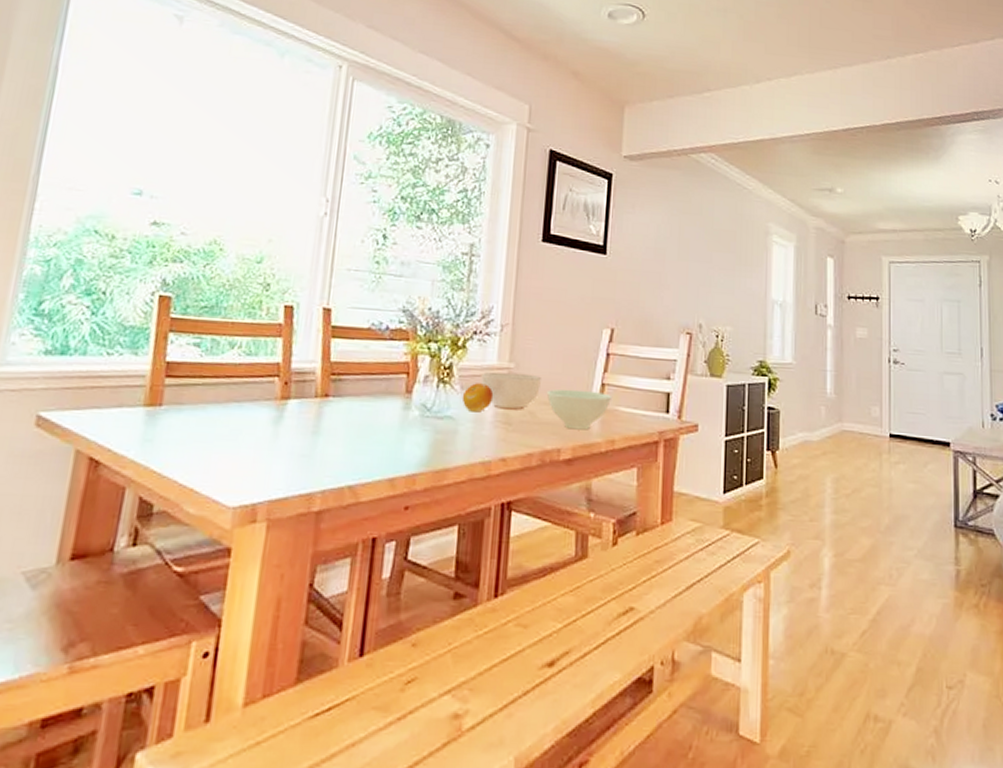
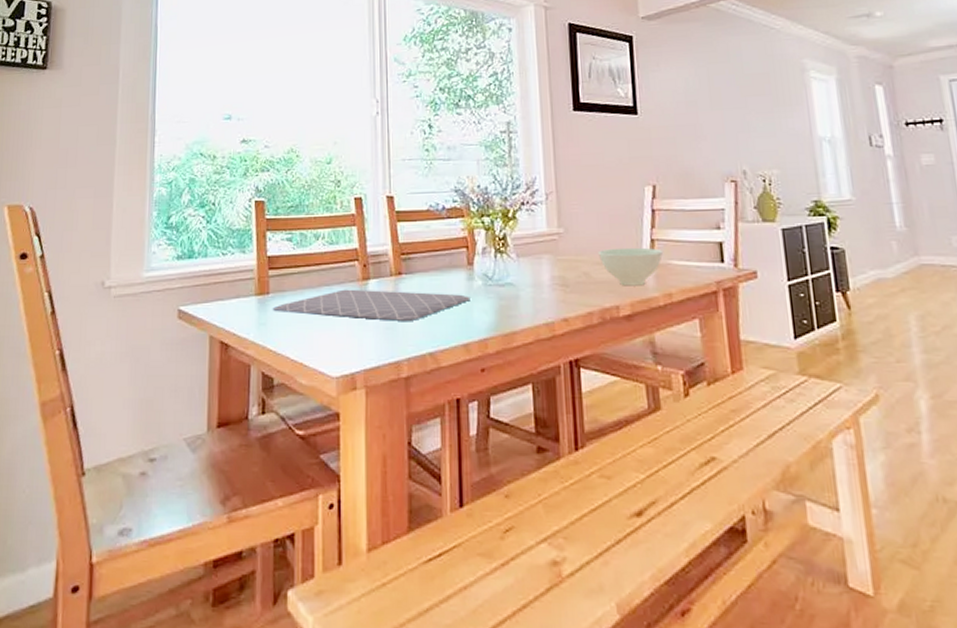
placemat: none [163,407,404,449] -> present [272,289,470,321]
fruit: present [461,383,494,413] -> none [519,250,548,278]
bowl: present [481,371,543,410] -> none [534,237,592,272]

